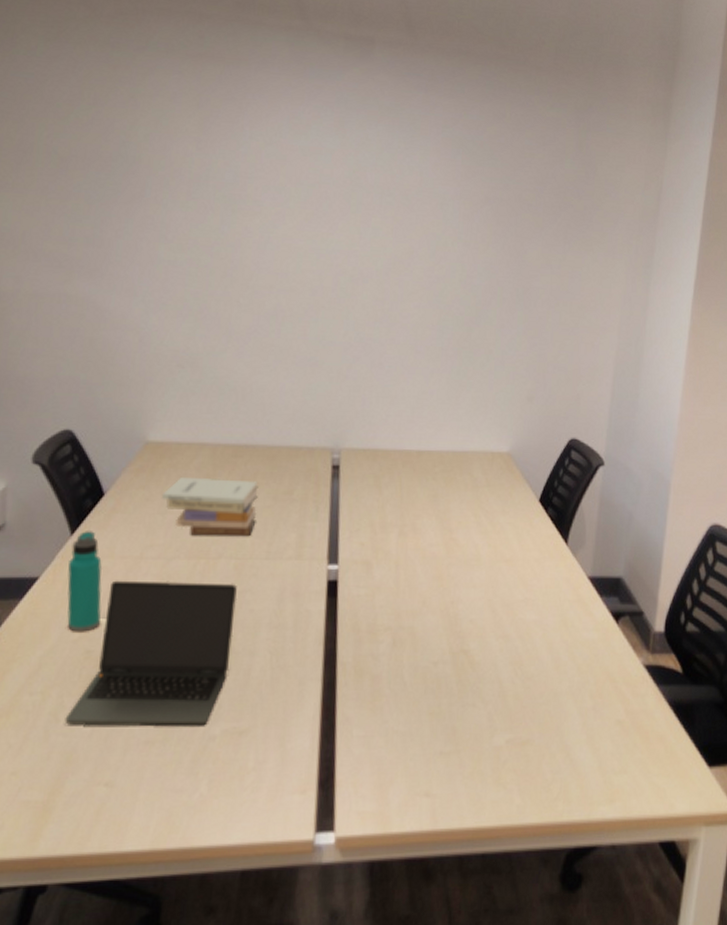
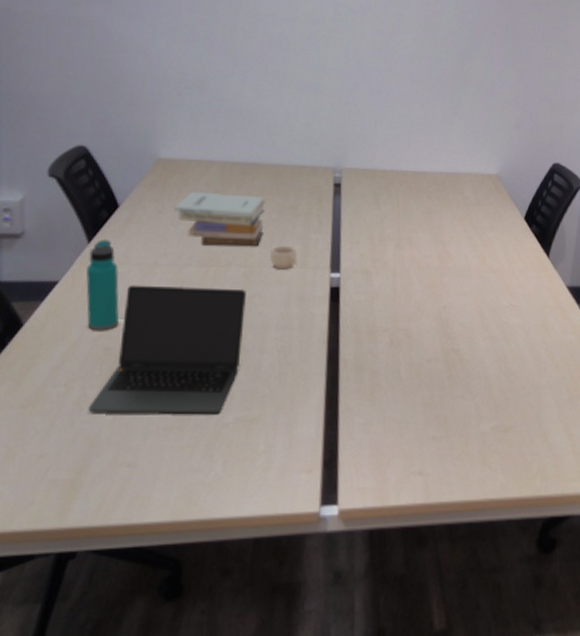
cup: none [263,534,292,562] -> present [270,245,298,270]

